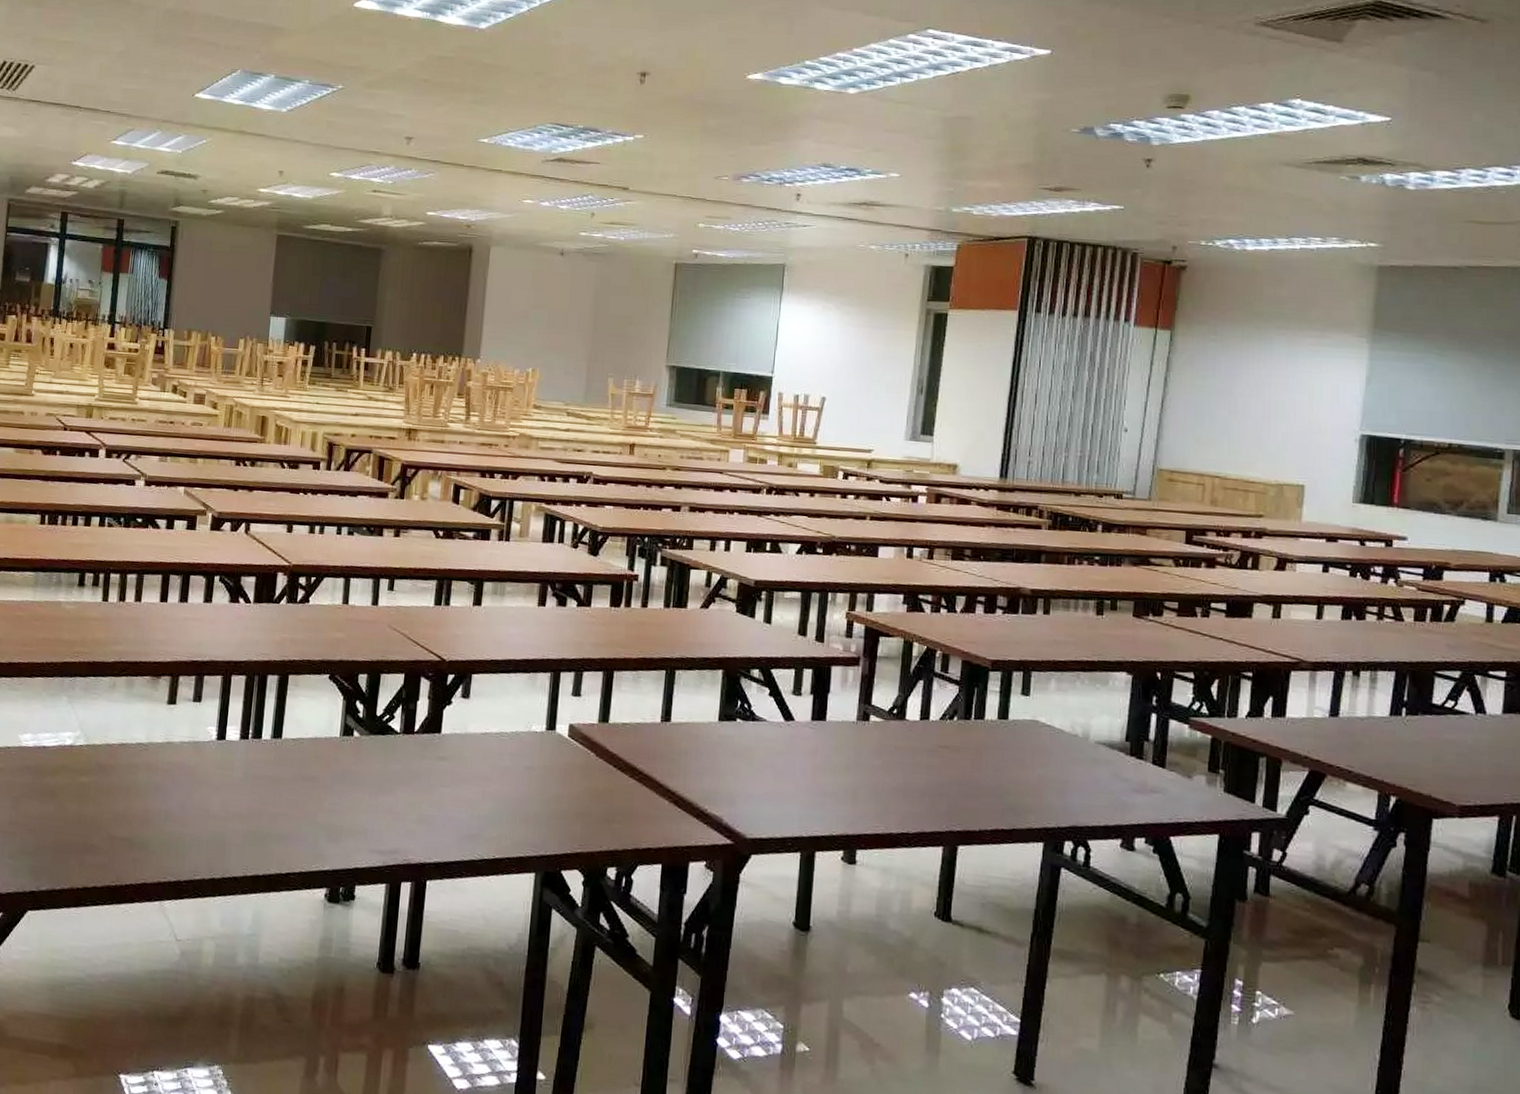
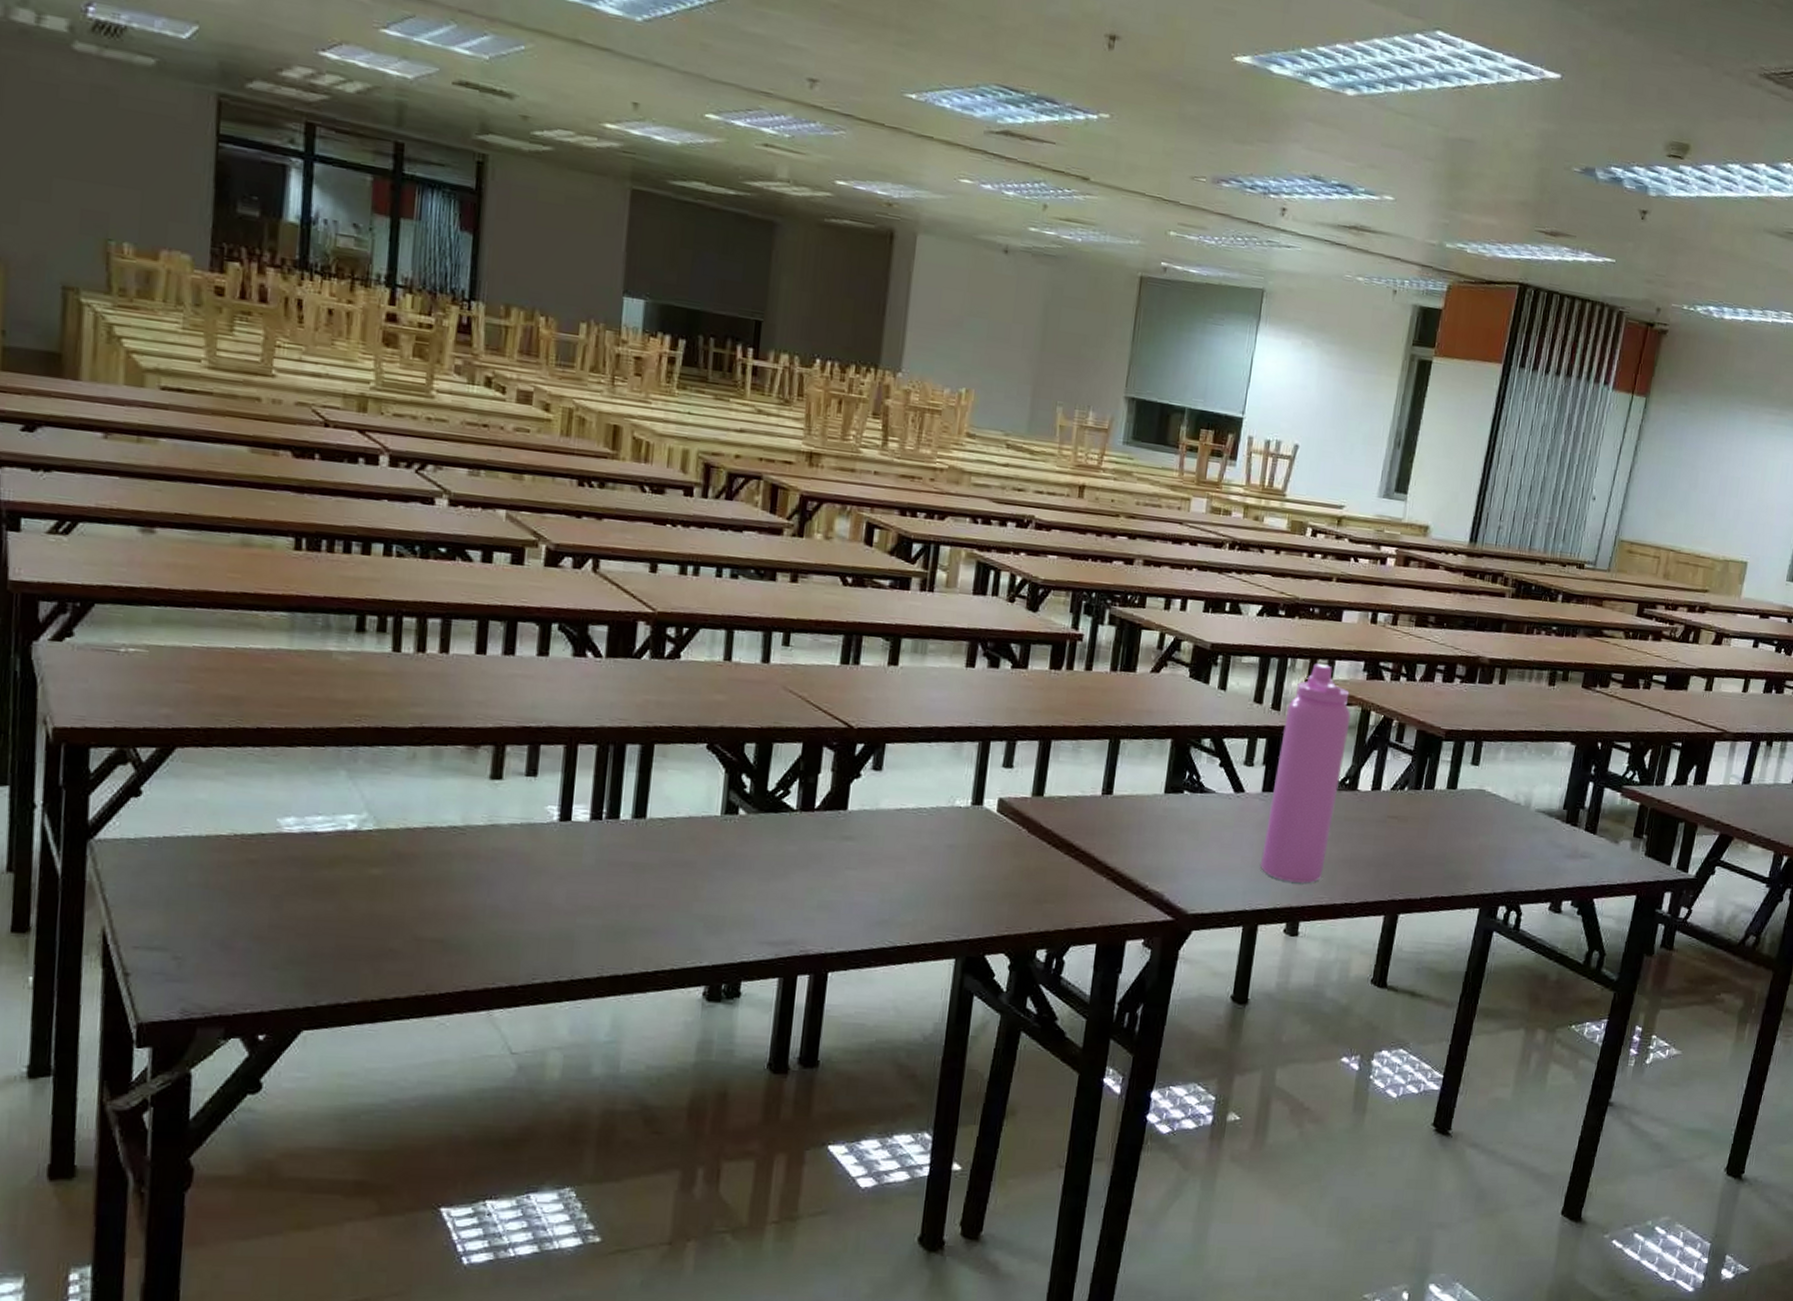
water bottle: none [814,597,894,812] -> present [1260,663,1351,884]

